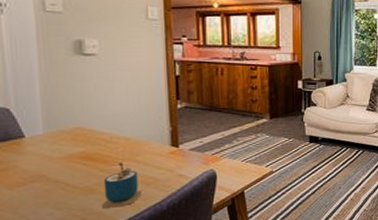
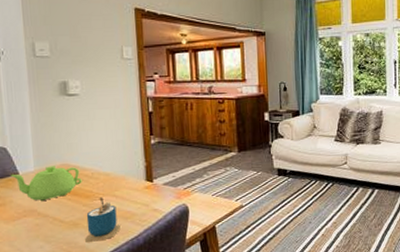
teapot: none [15,129,99,166] -> present [11,166,82,201]

